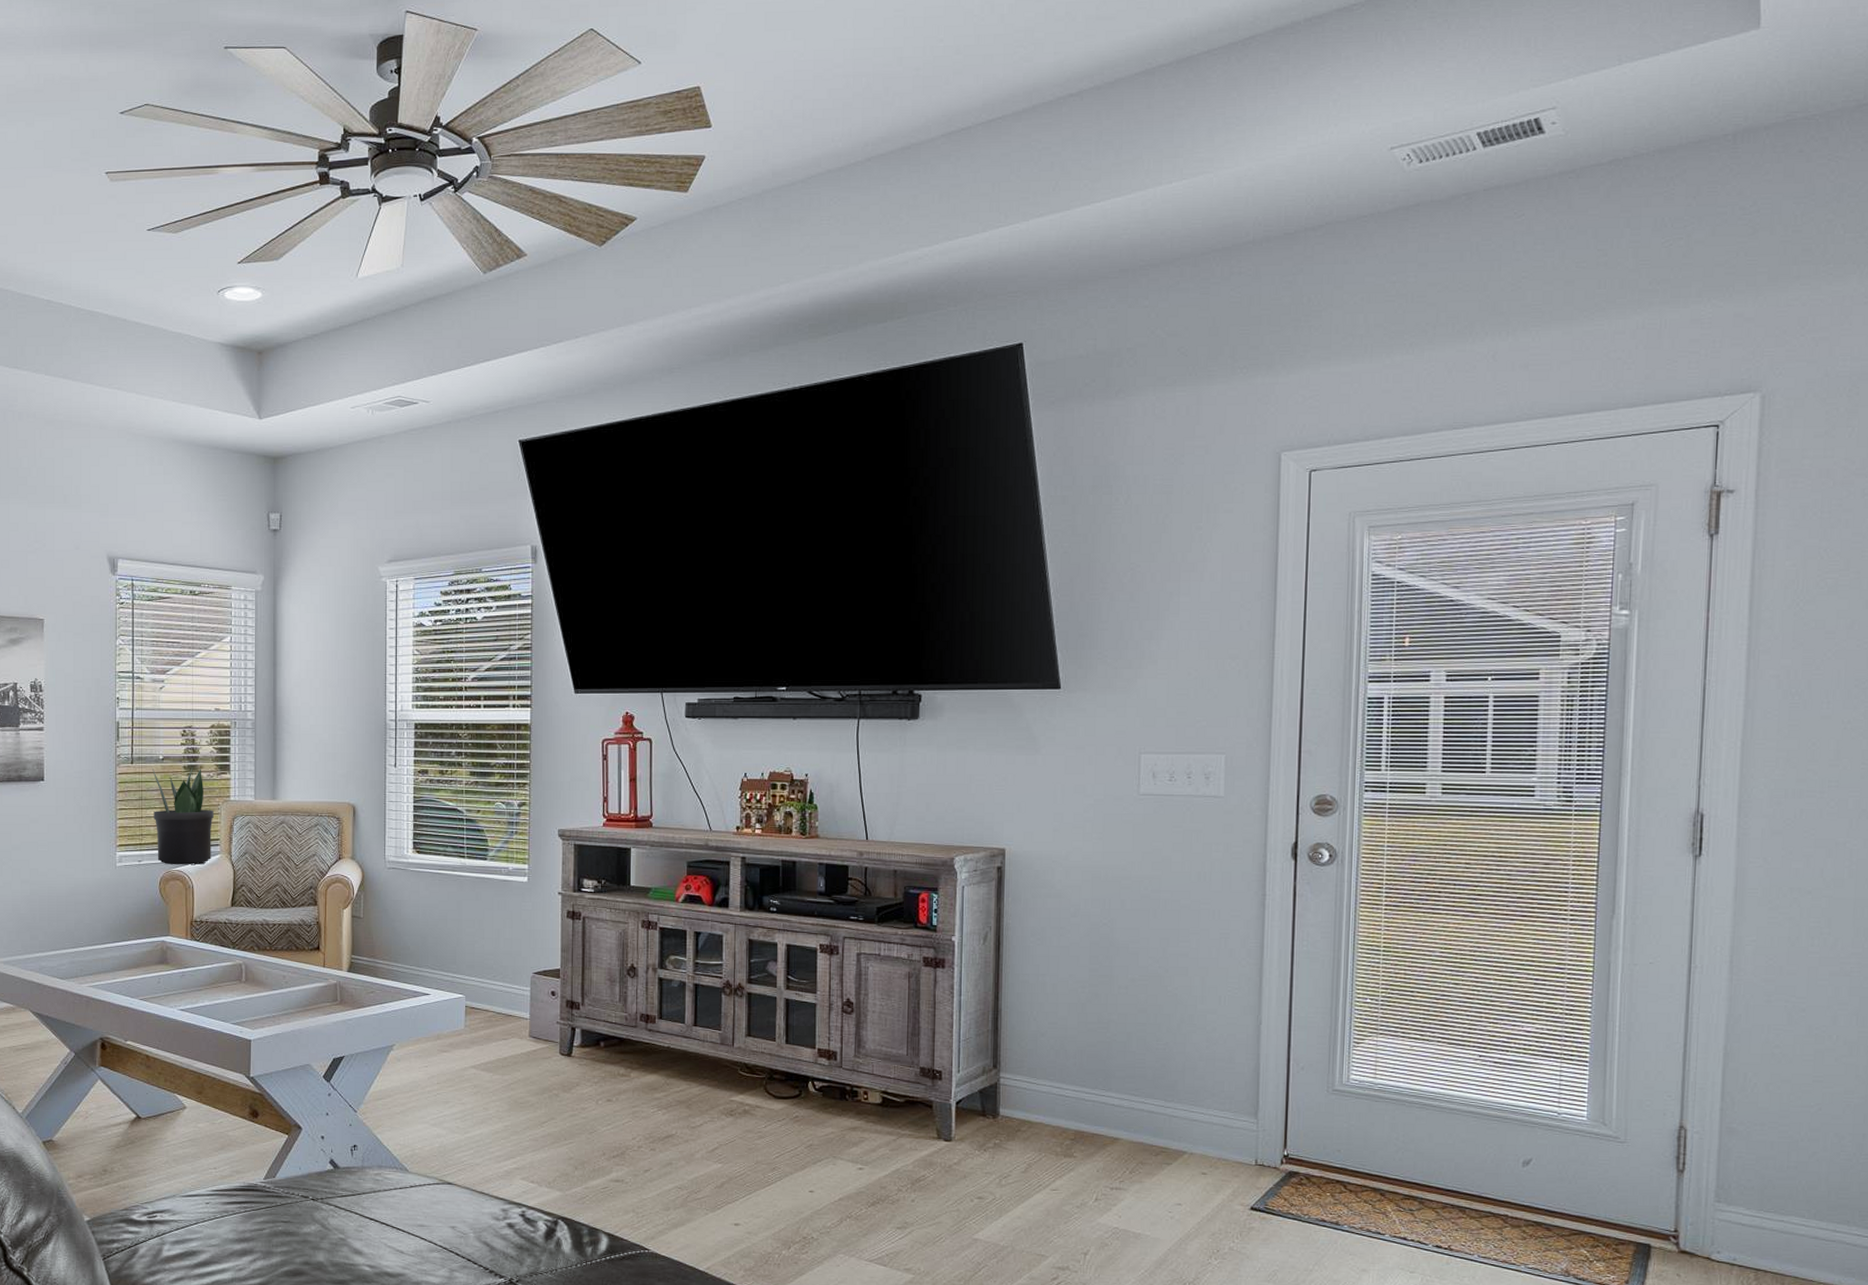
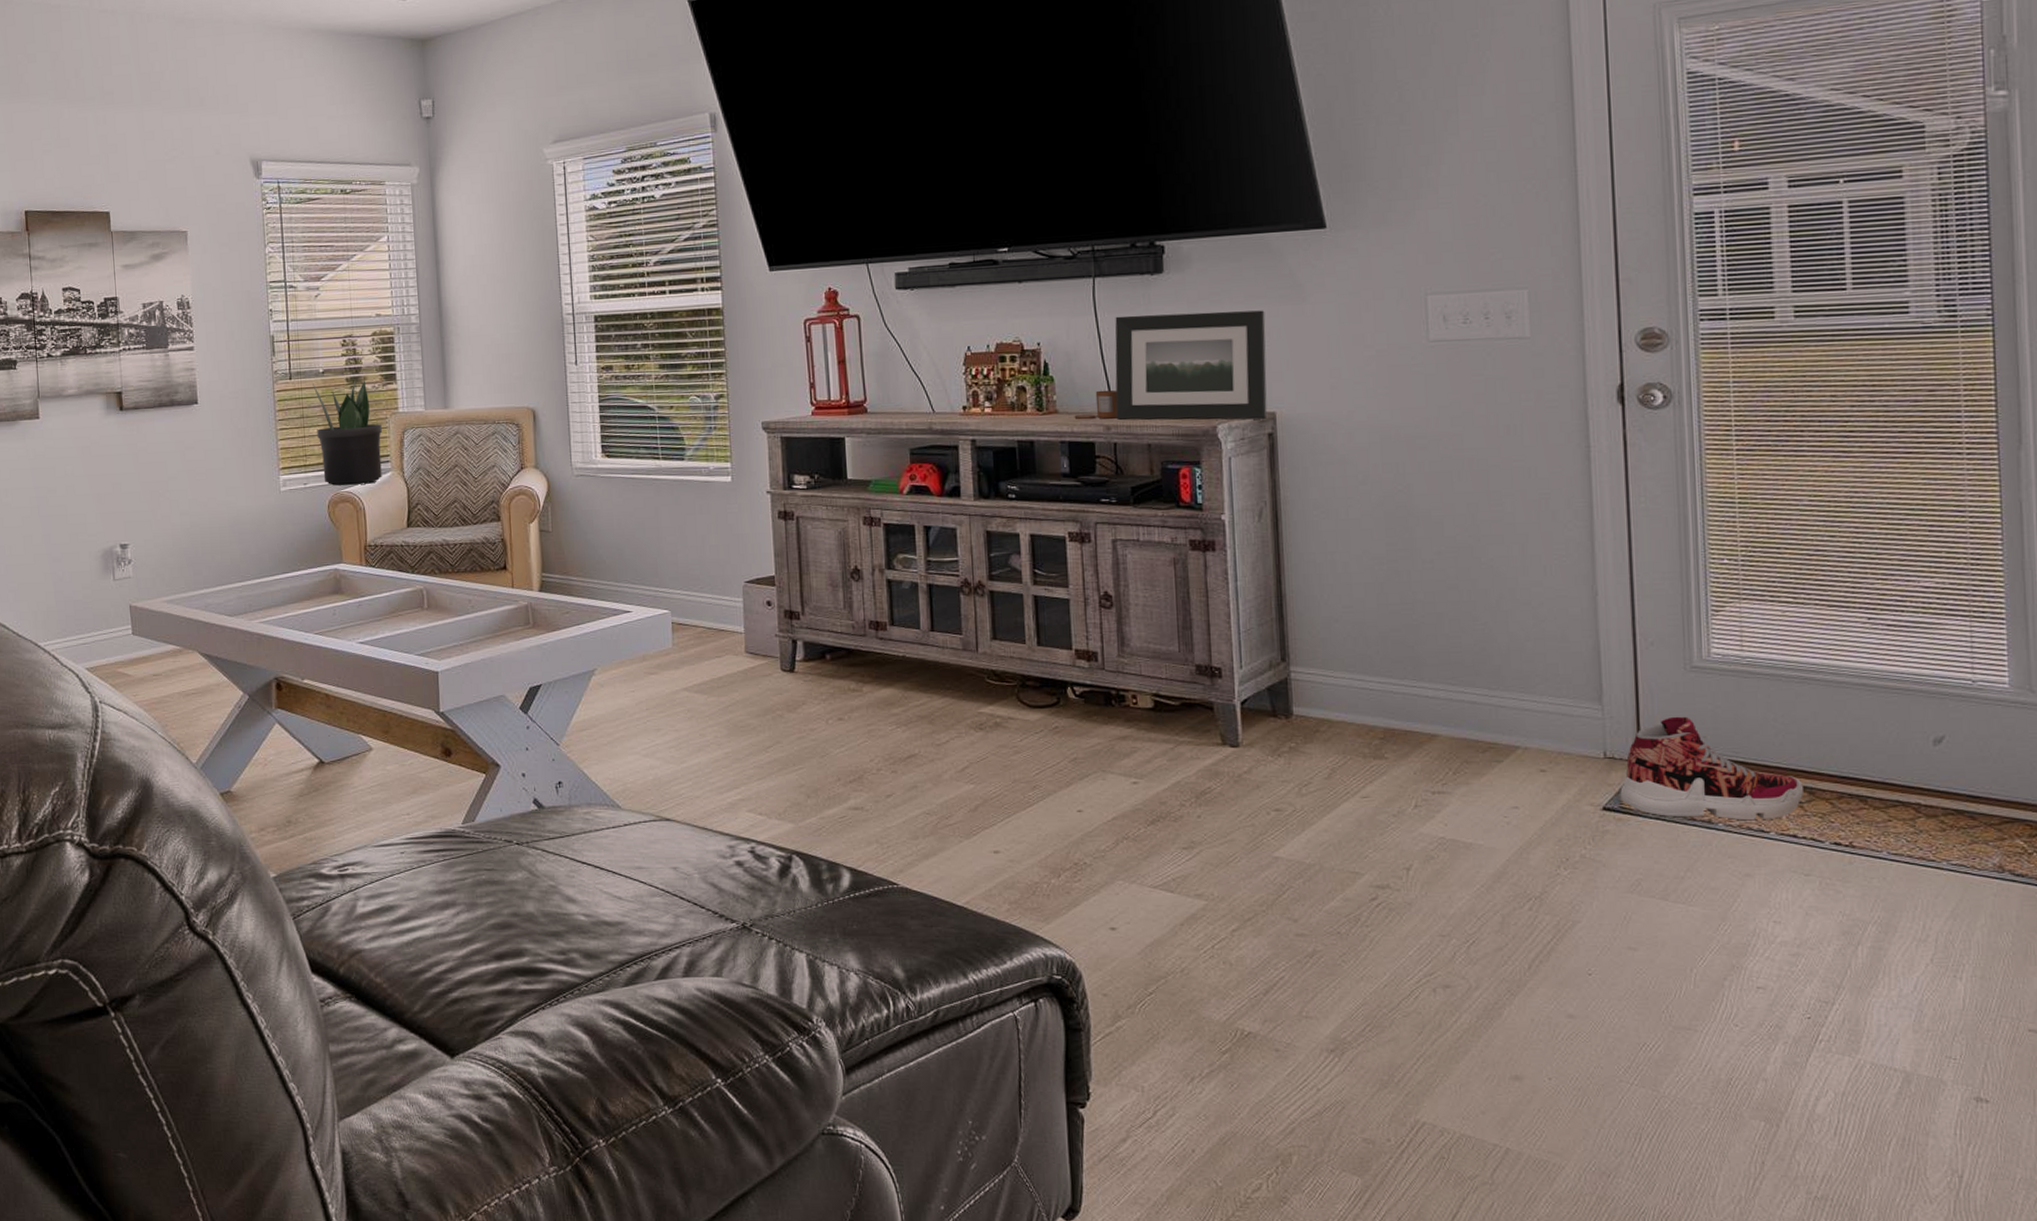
candle: none [832,820,872,847] -> present [1074,390,1118,420]
picture frame: none [869,755,1003,854] -> present [1115,310,1268,421]
athletic shoe: none [1266,1132,1415,1224] -> present [1620,716,1803,821]

